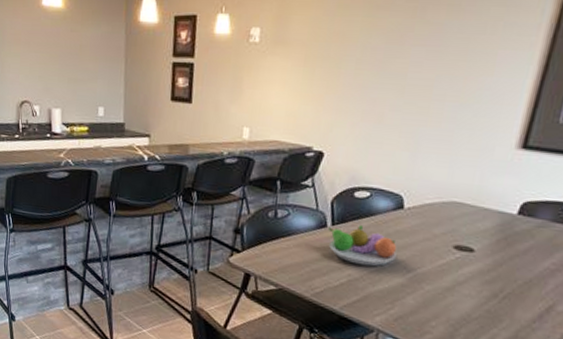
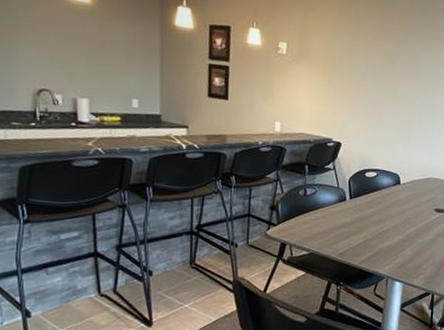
fruit bowl: present [329,224,398,267] -> none [348,197,398,229]

